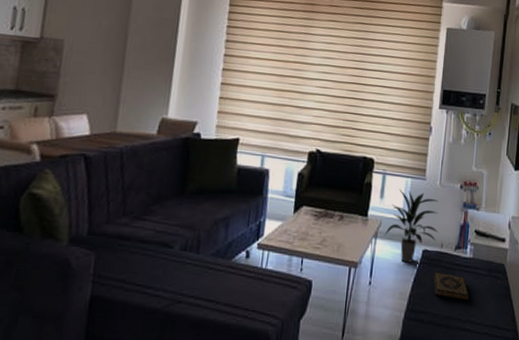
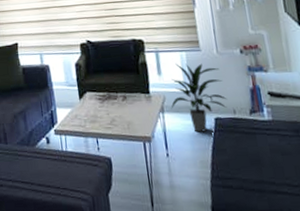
hardback book: present [432,272,470,301] -> none [231,138,280,164]

